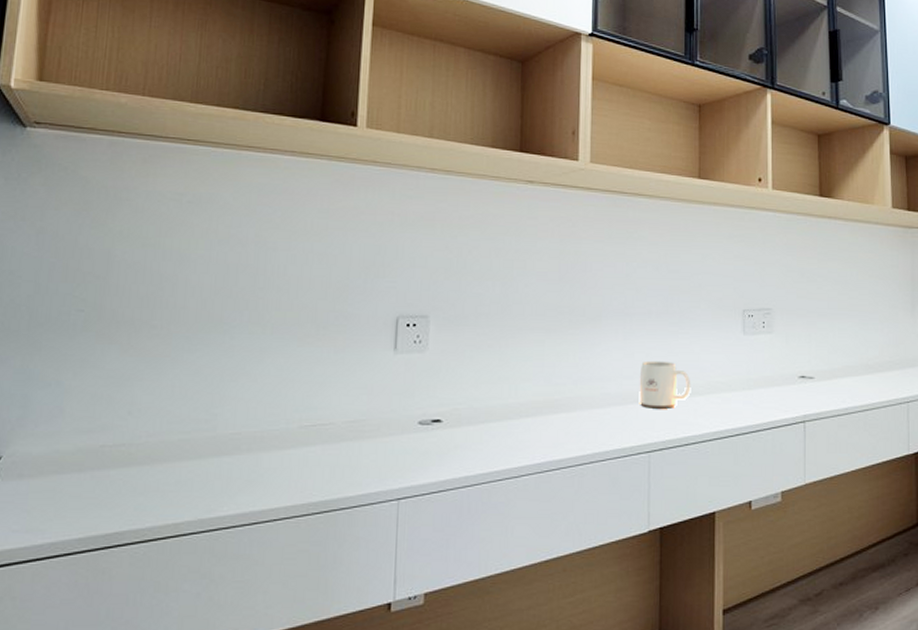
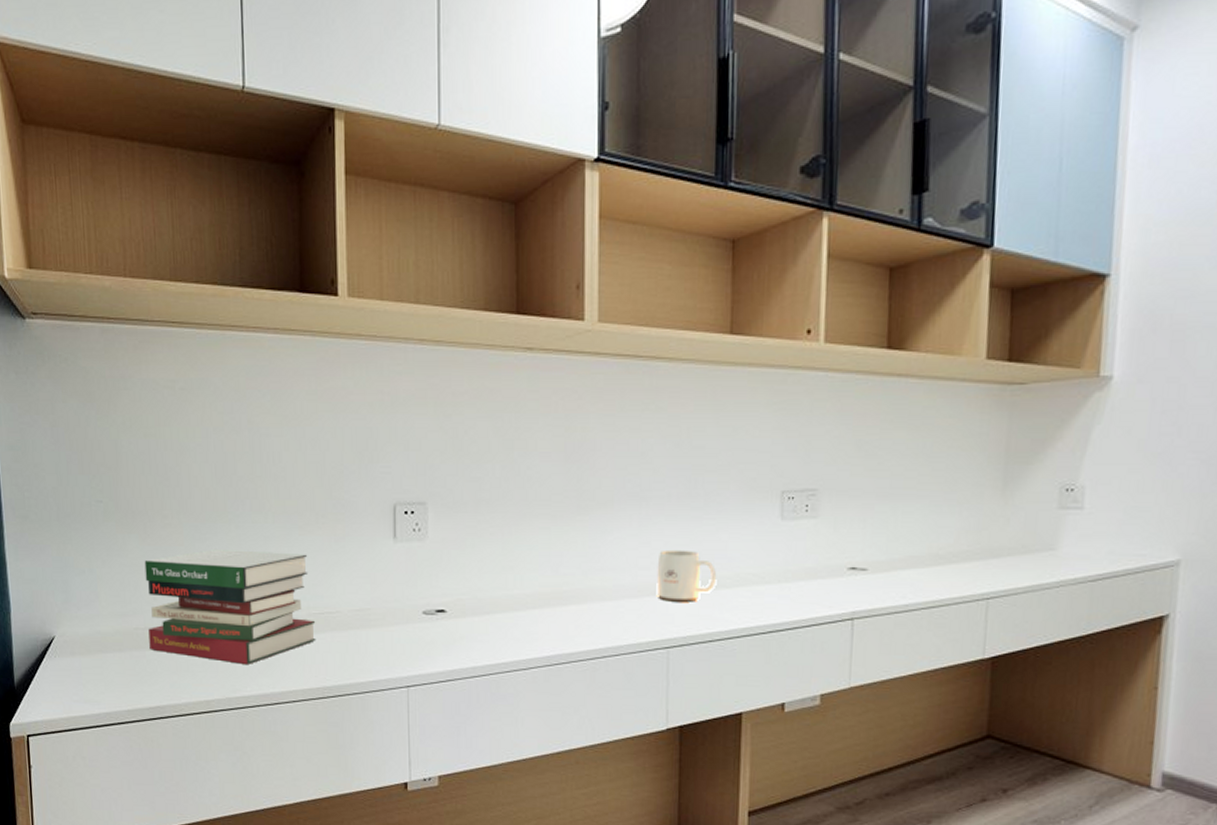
books: none [115,361,307,481] -> present [144,550,316,664]

